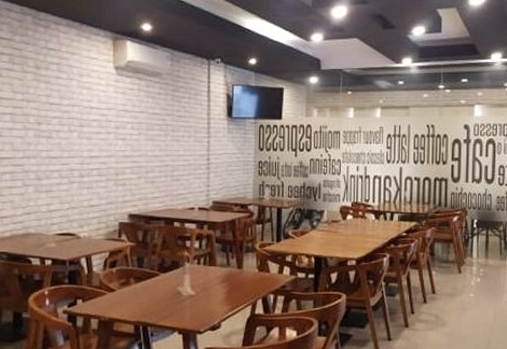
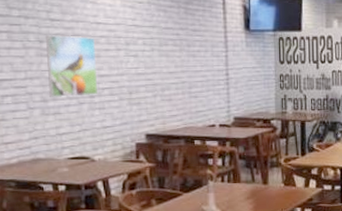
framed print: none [42,117,88,176] -> present [46,34,99,97]

